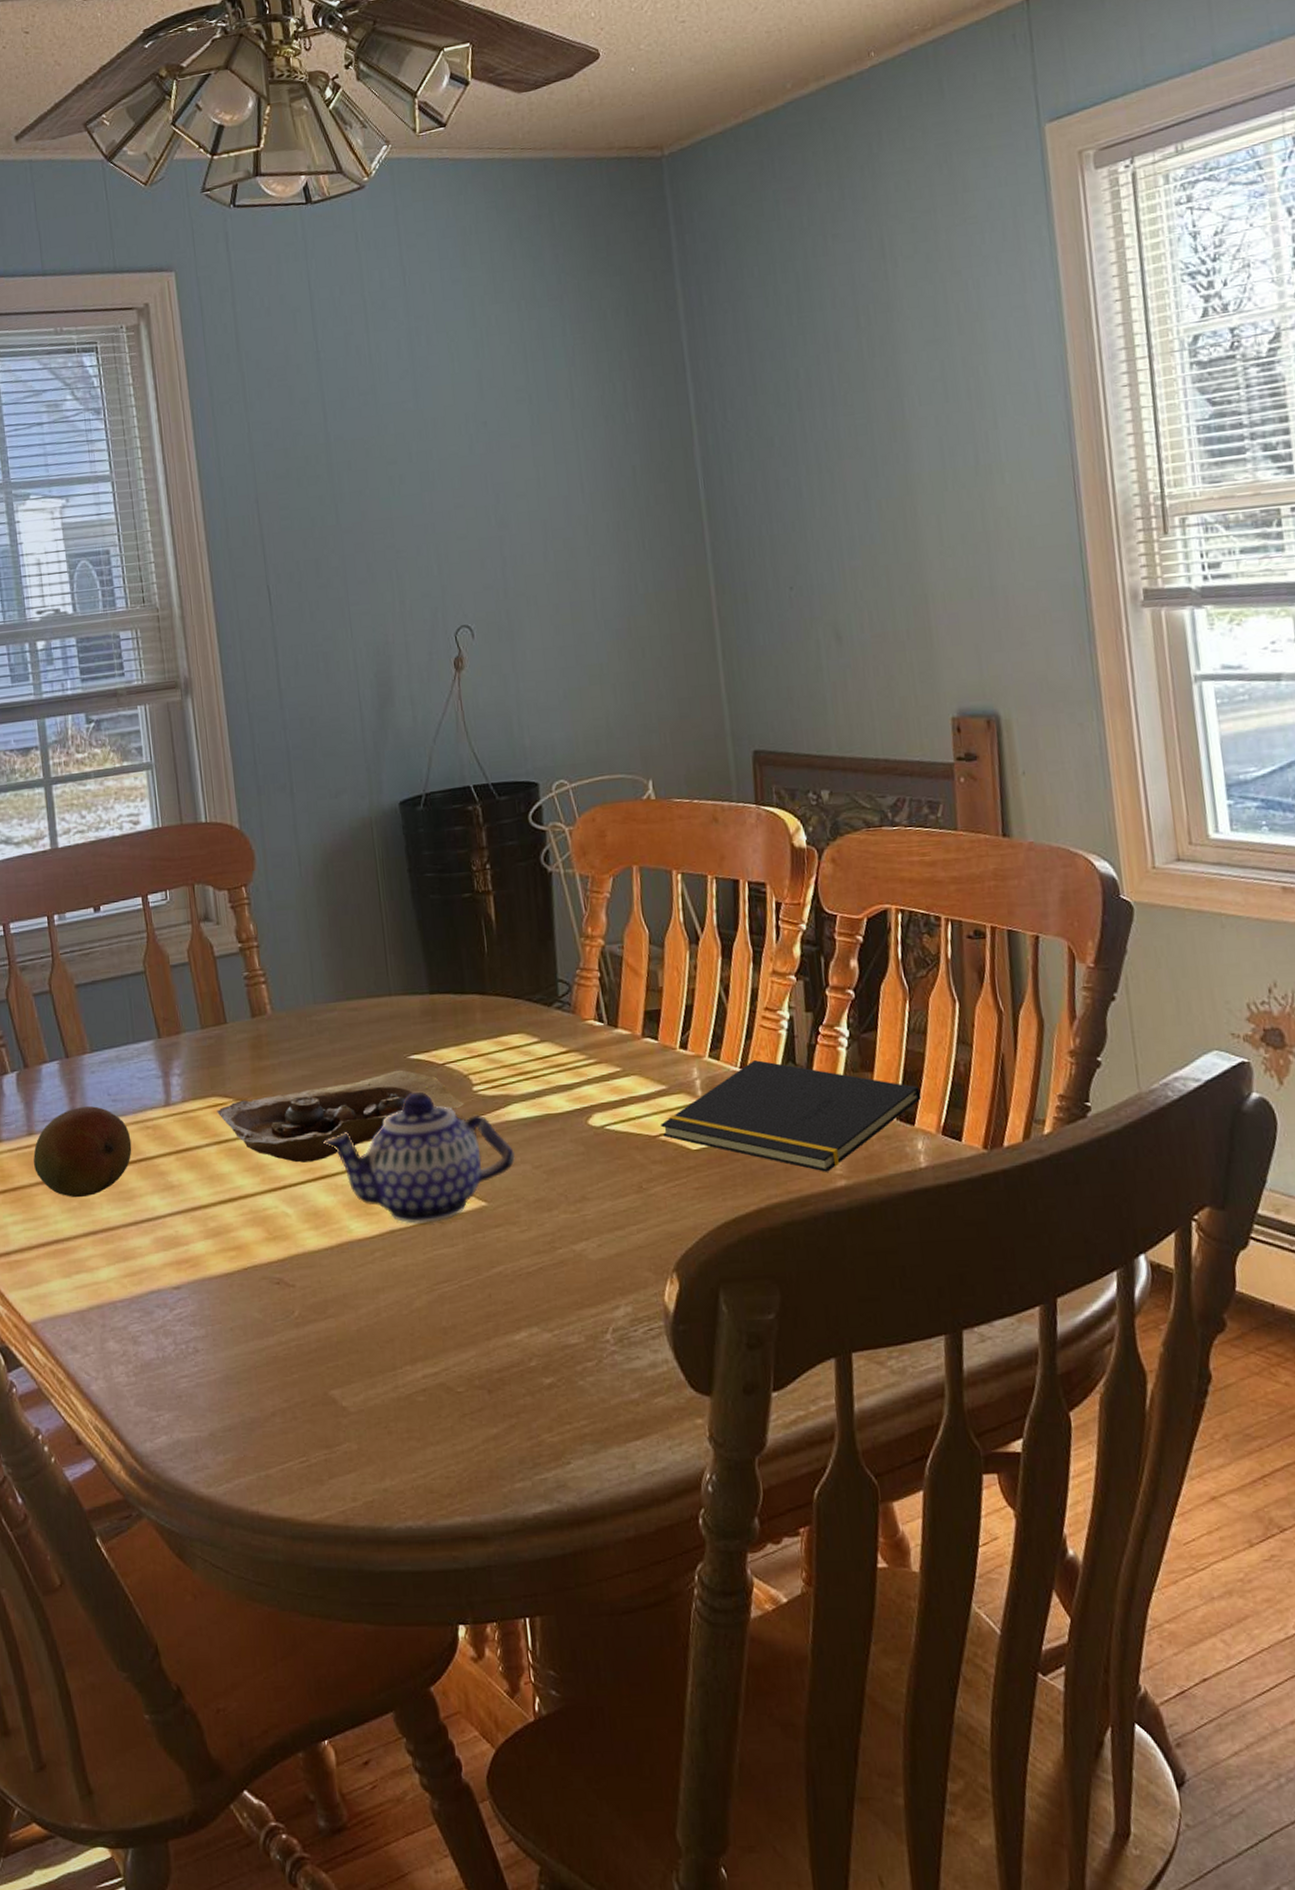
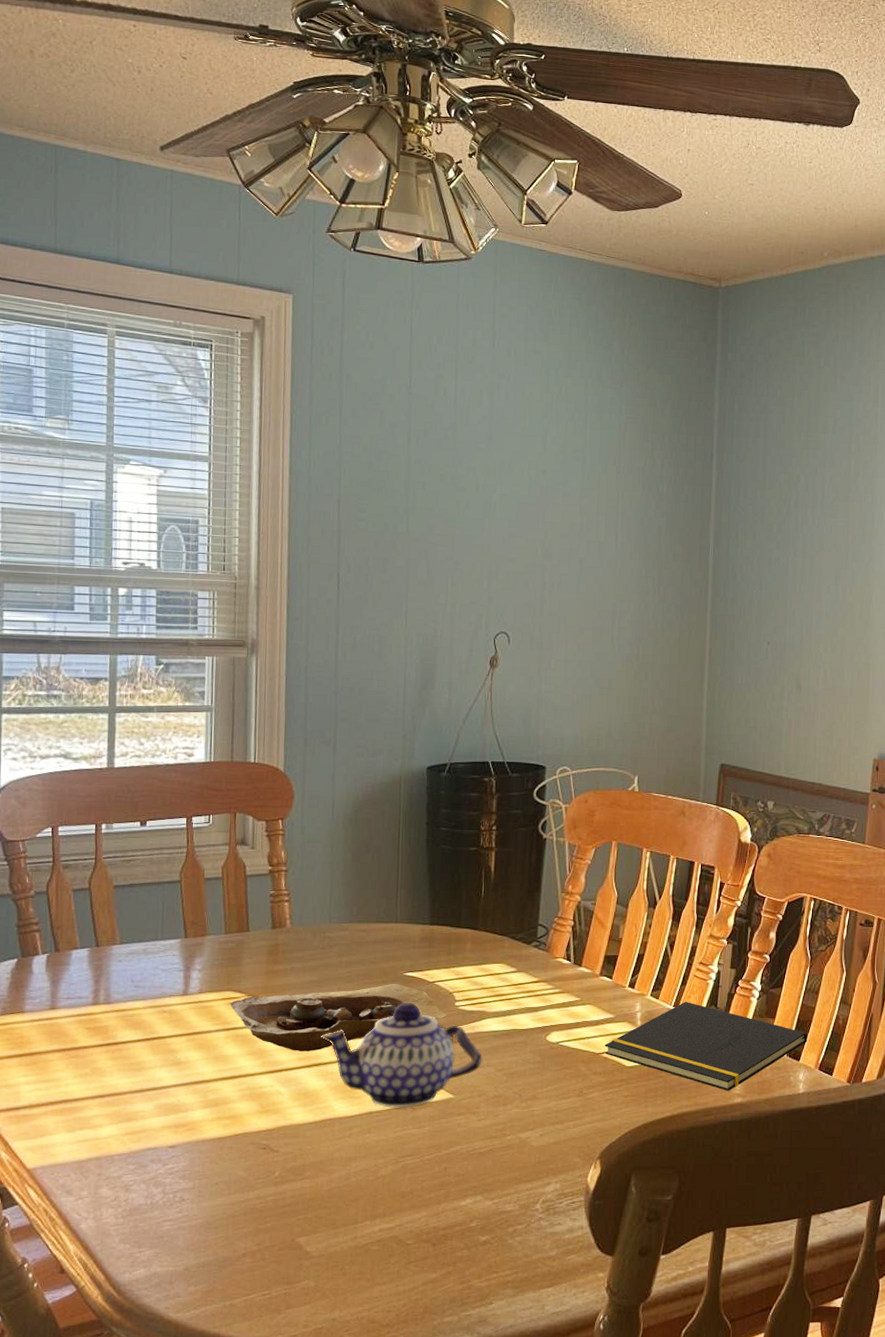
fruit: present [33,1106,132,1198] -> none [53,989,148,1066]

